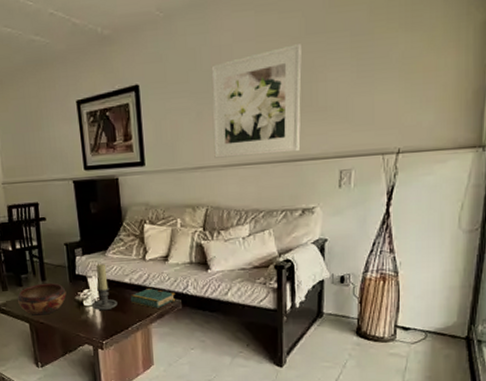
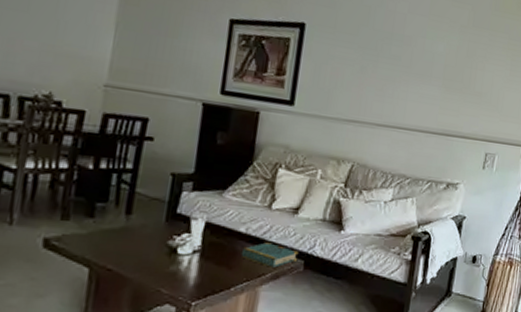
decorative bowl: present [17,282,67,316] -> none [79,218,157,260]
candle holder: present [91,264,118,311] -> none [188,205,224,264]
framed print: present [211,44,302,158] -> none [370,27,468,128]

